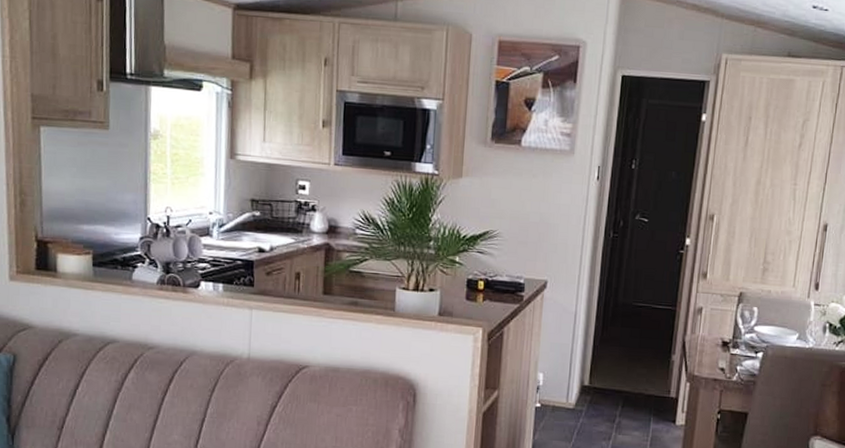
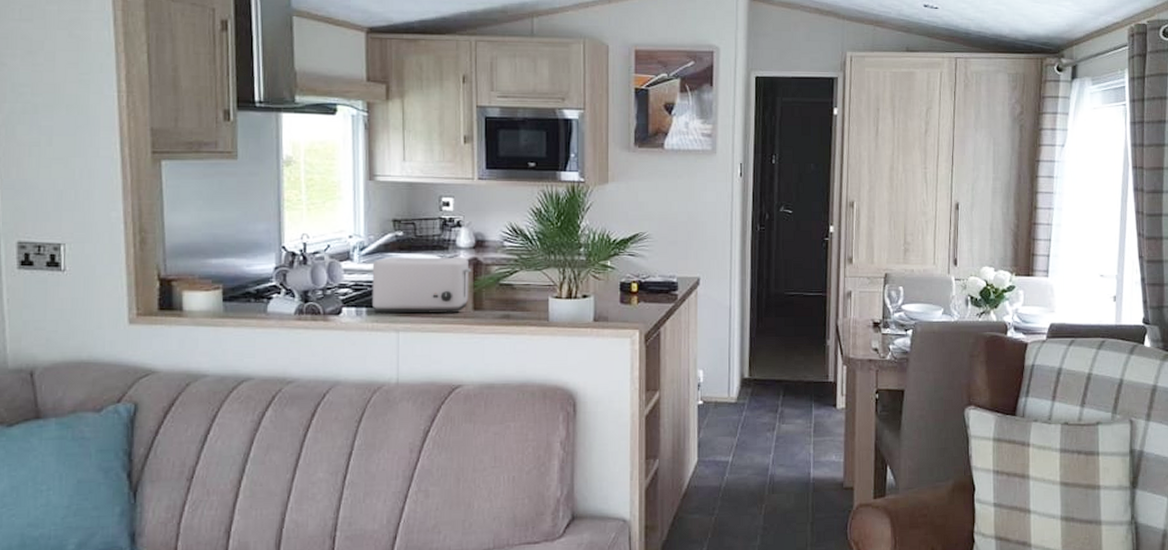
toaster: none [228,236,324,296] -> present [371,257,472,314]

